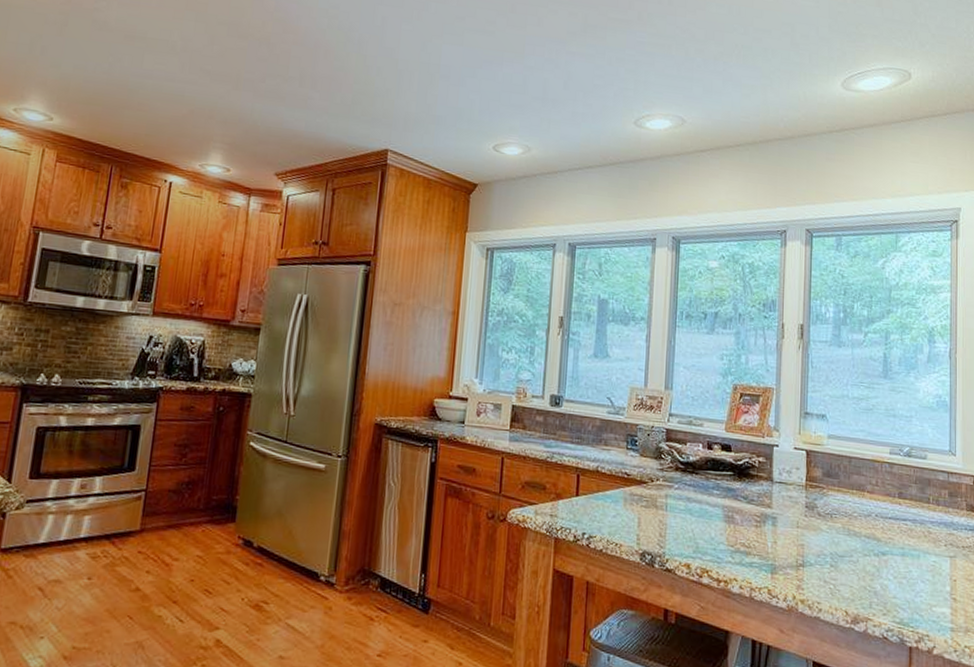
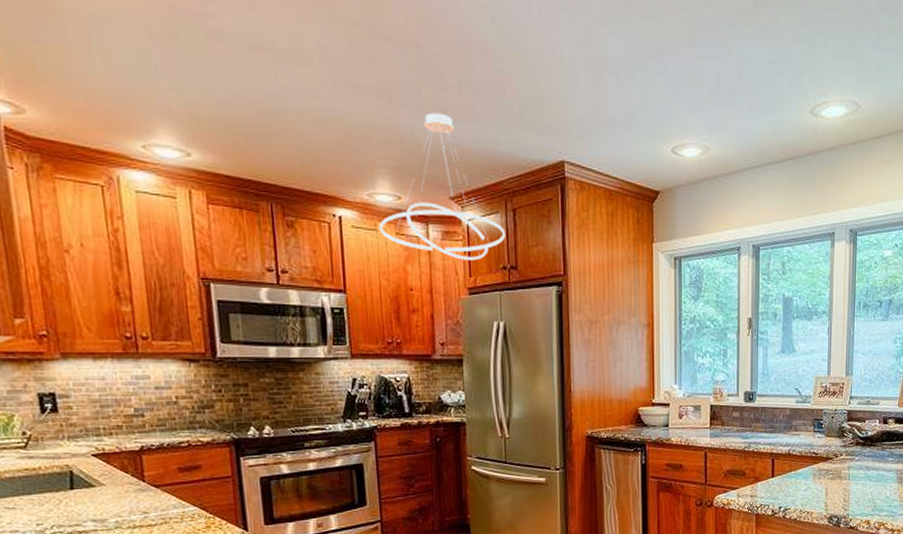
ceiling light fixture: none [204,99,322,234] -> present [379,112,505,260]

